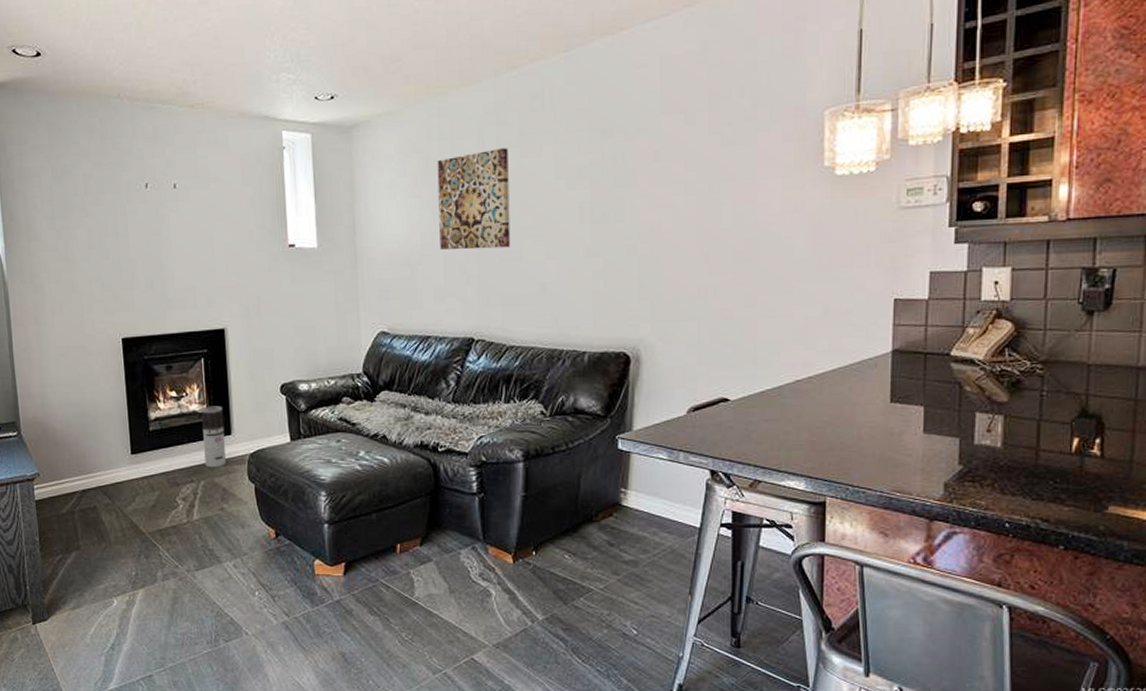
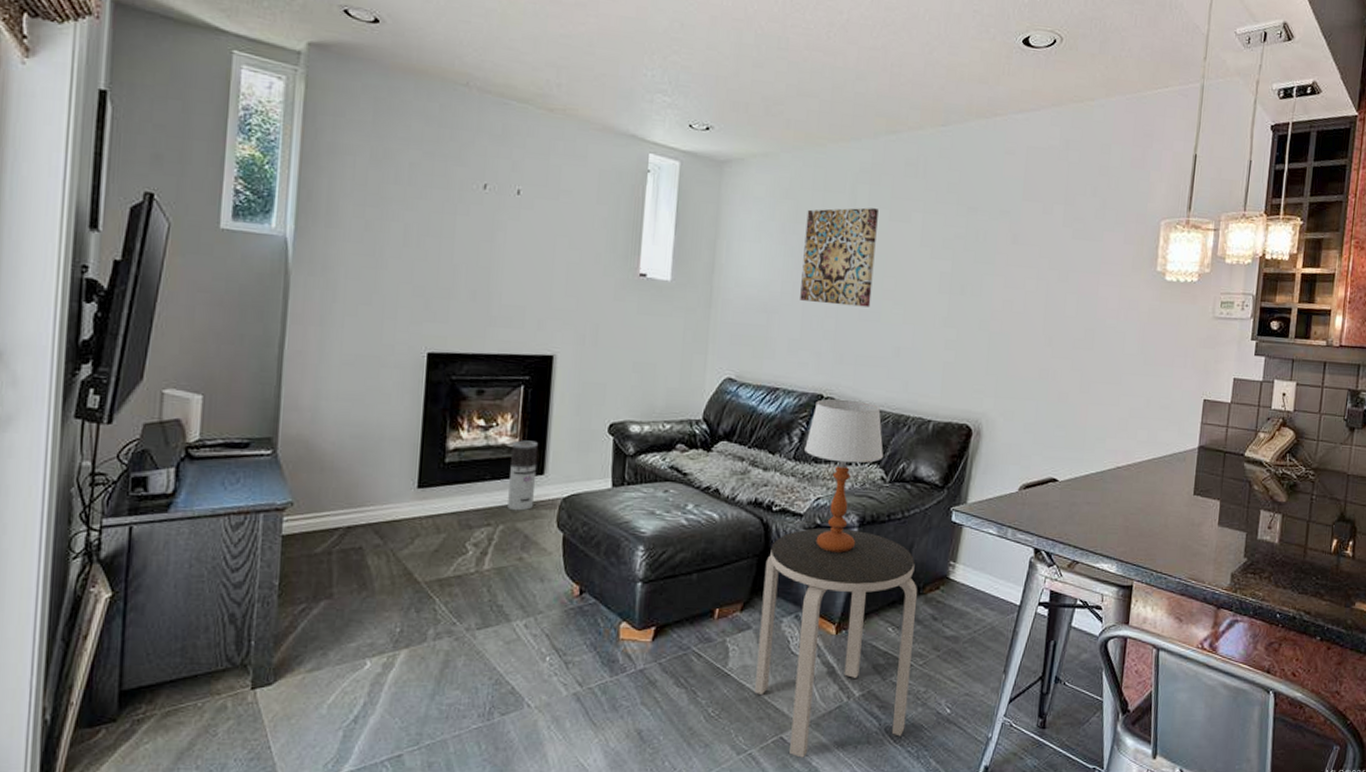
side table: none [438,463,592,677] -> present [755,527,918,758]
table lamp: none [462,340,540,486] -> present [805,399,883,553]

